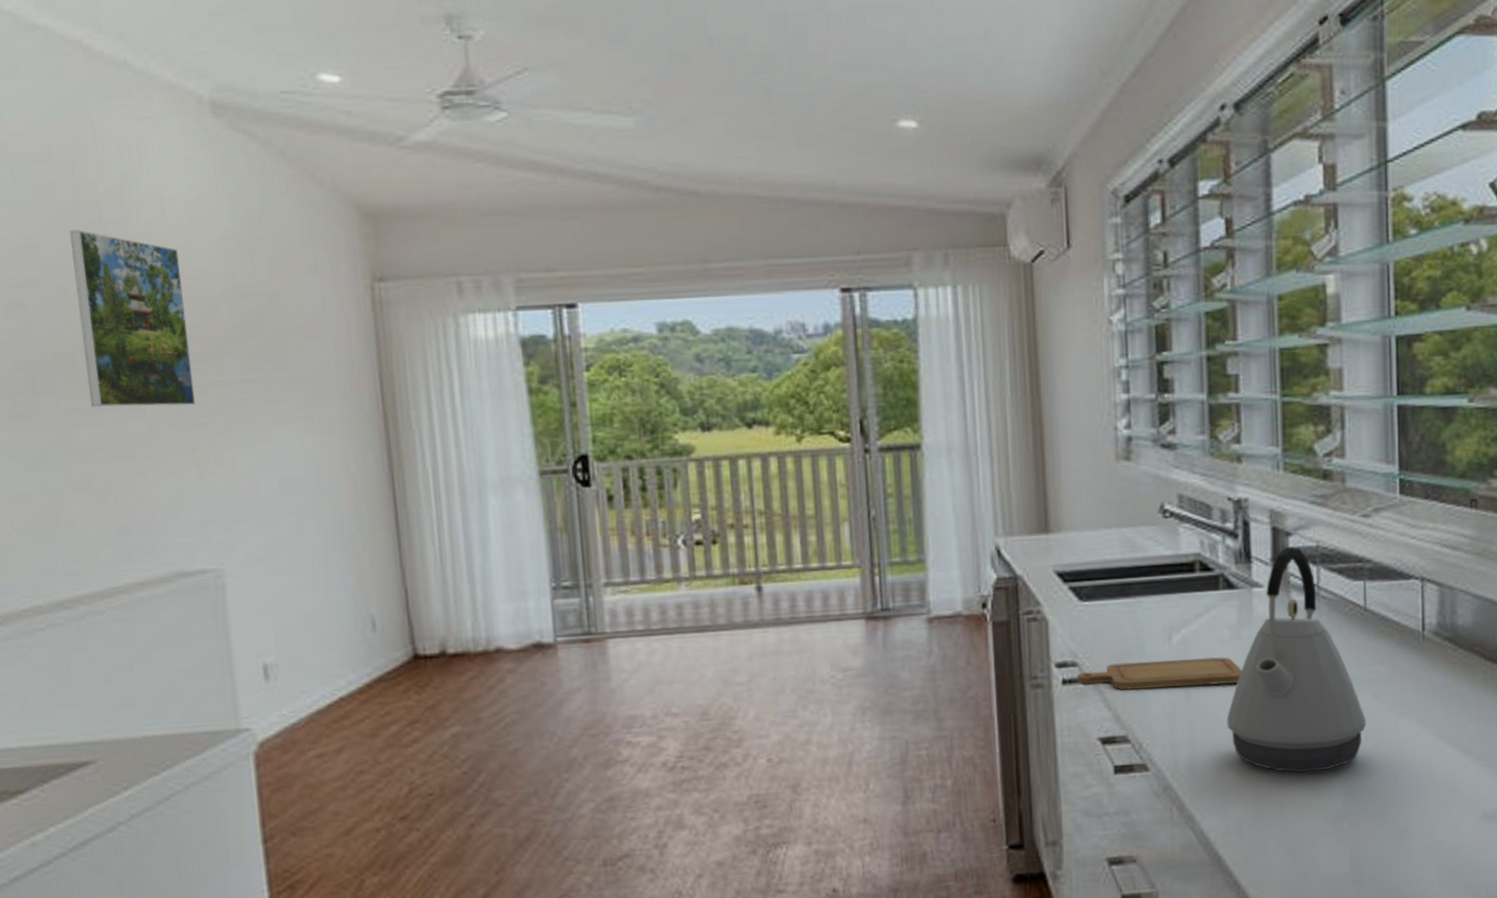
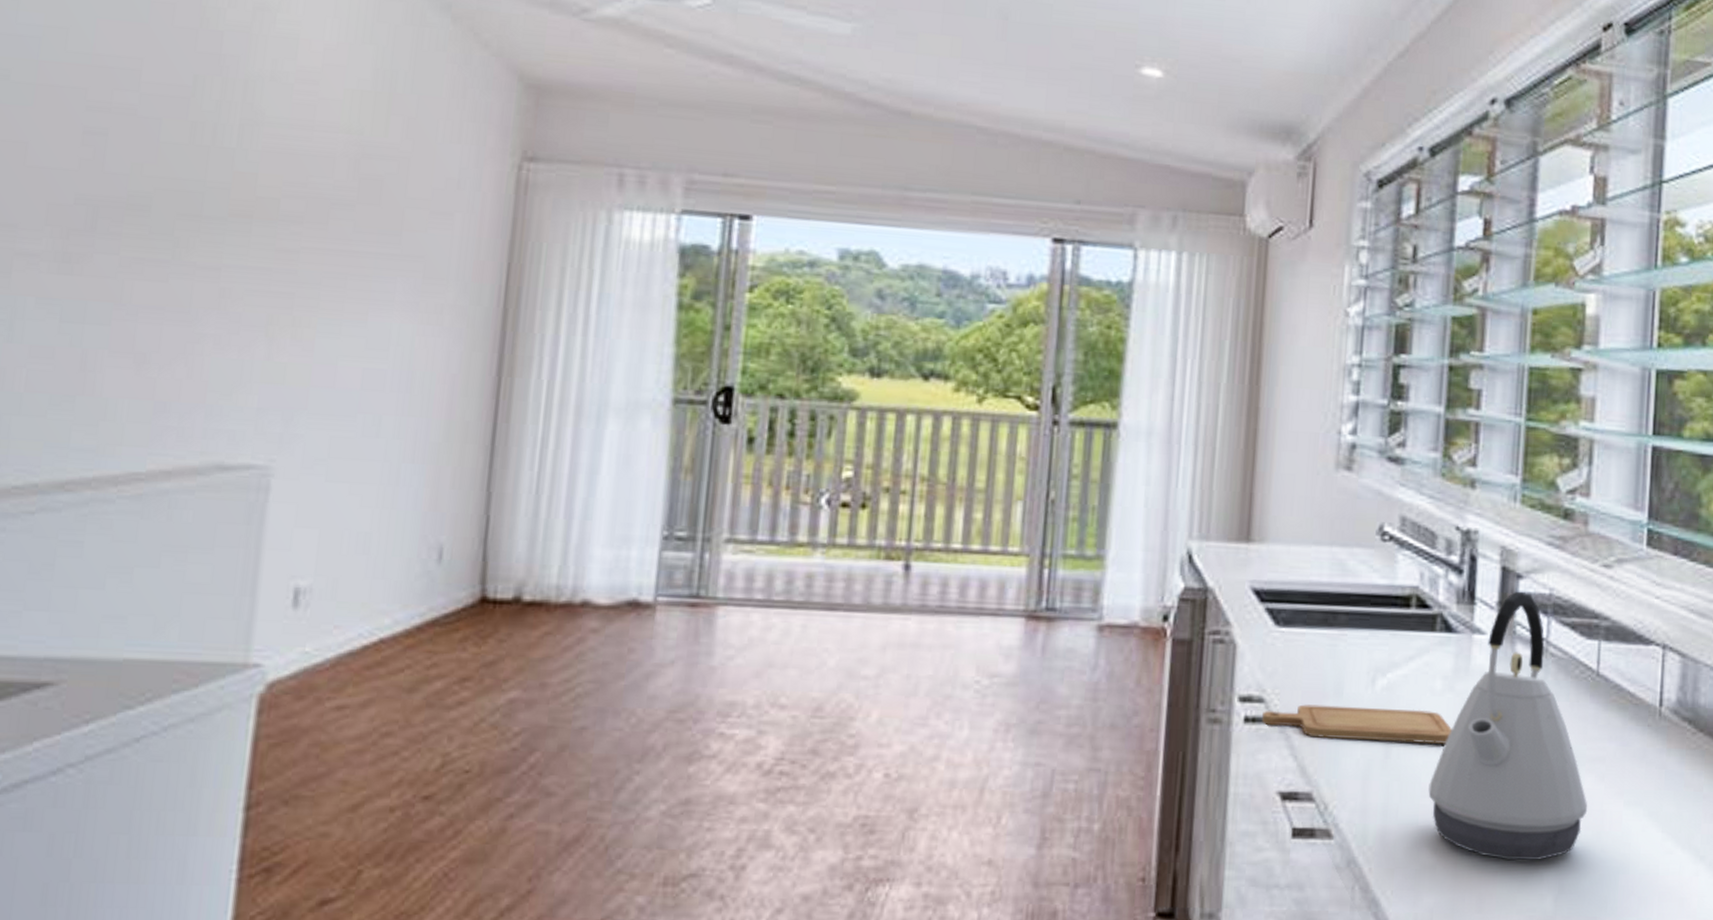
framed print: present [70,230,196,407] -> none [157,57,302,272]

